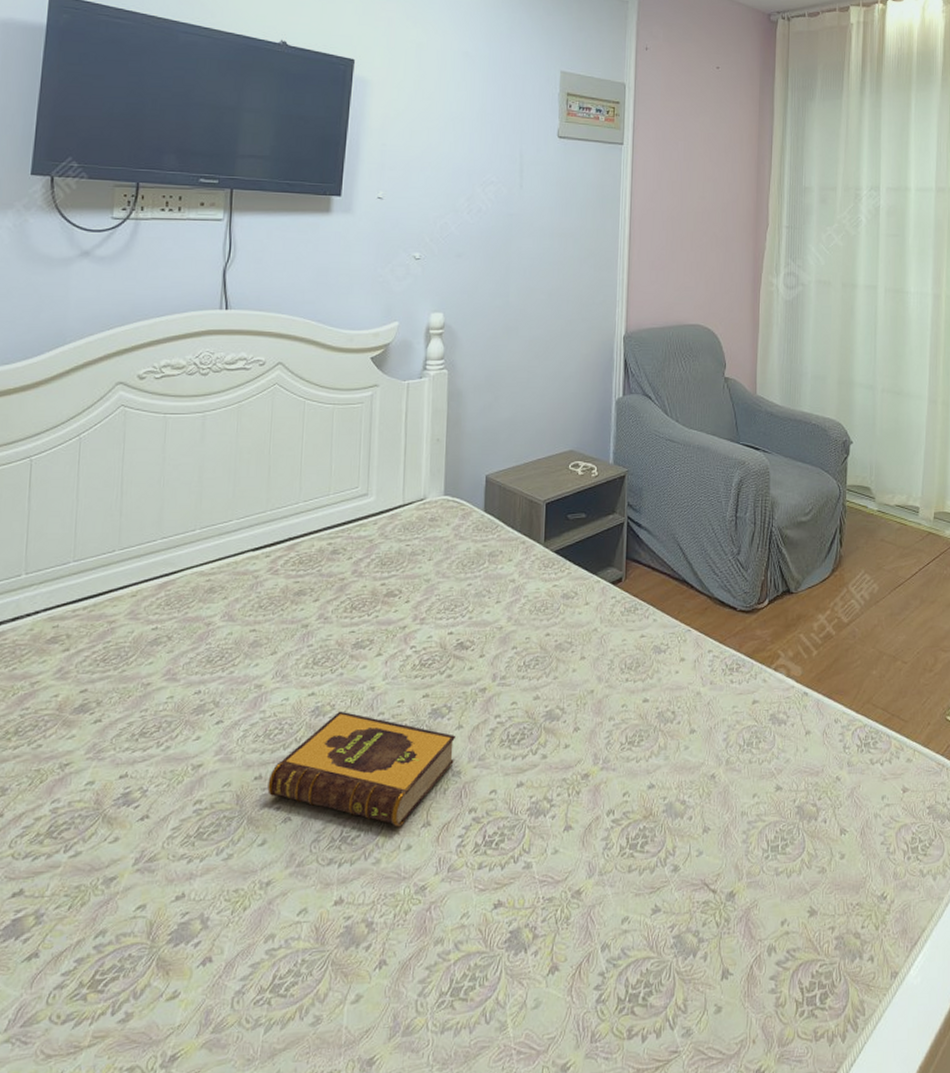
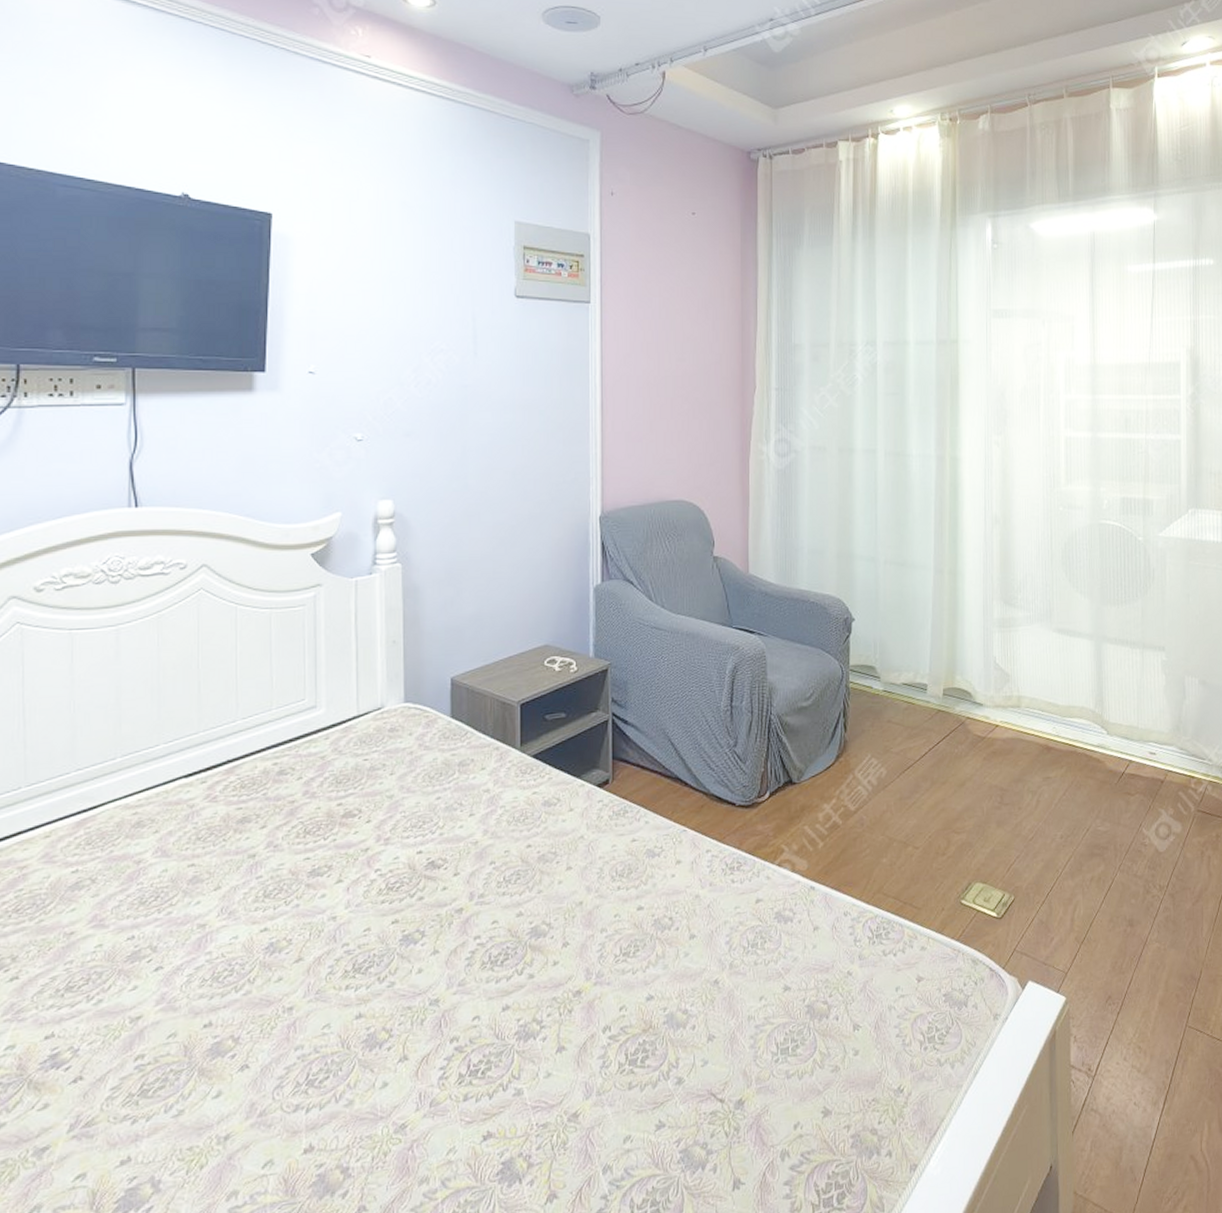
hardback book: present [267,711,456,827] -> none [220,945,432,1065]

